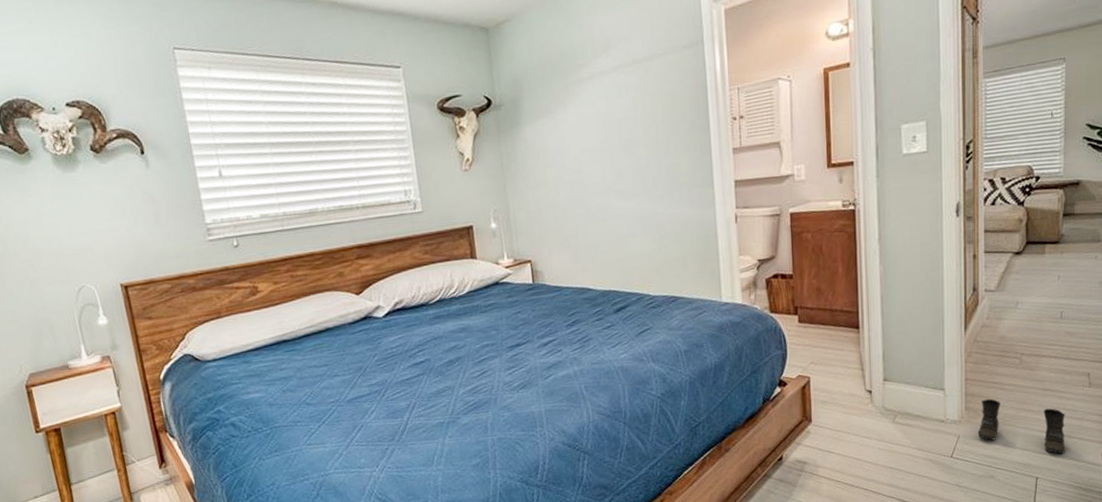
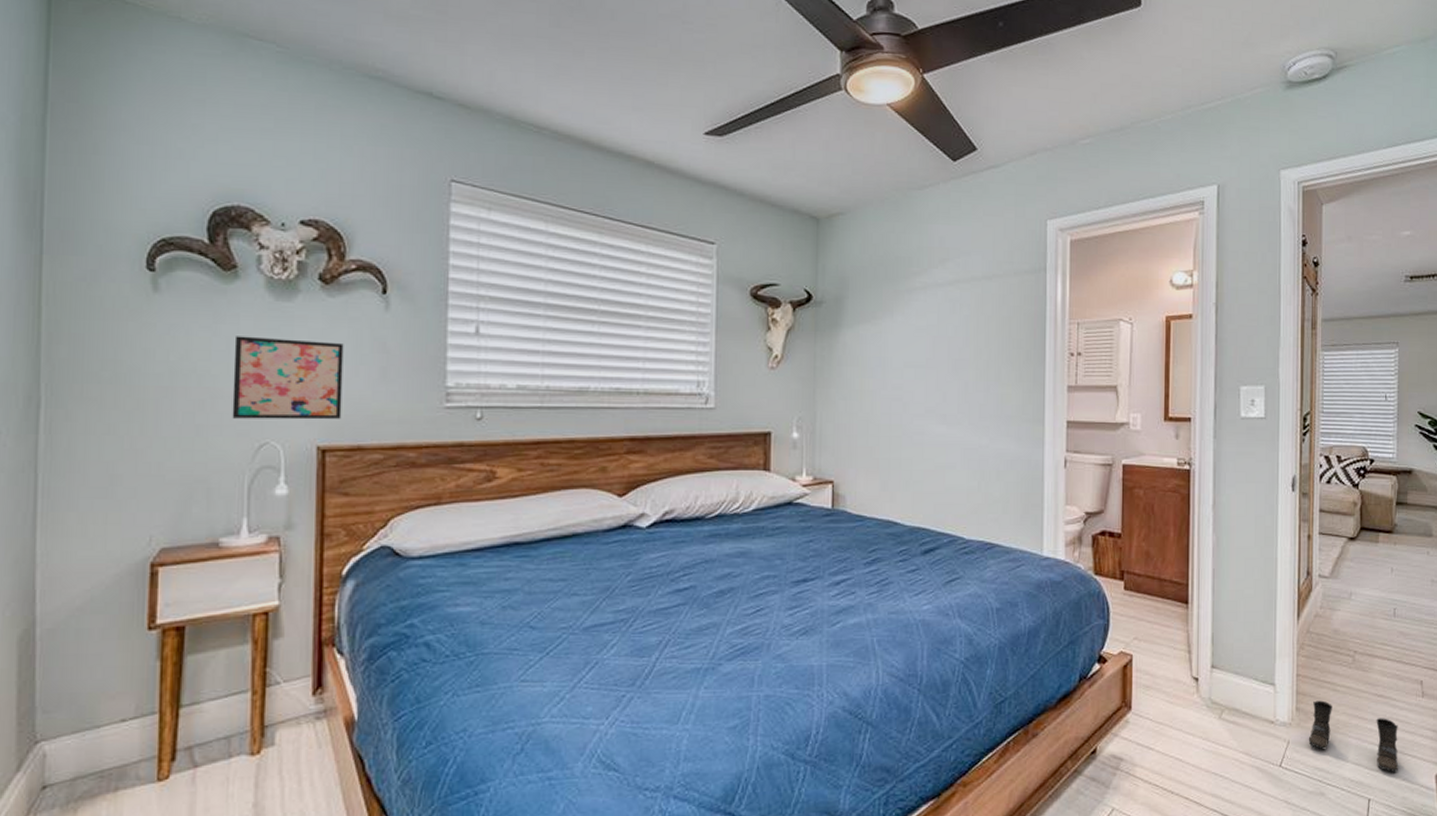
wall art: none [41,200,133,271] -> present [232,336,344,420]

